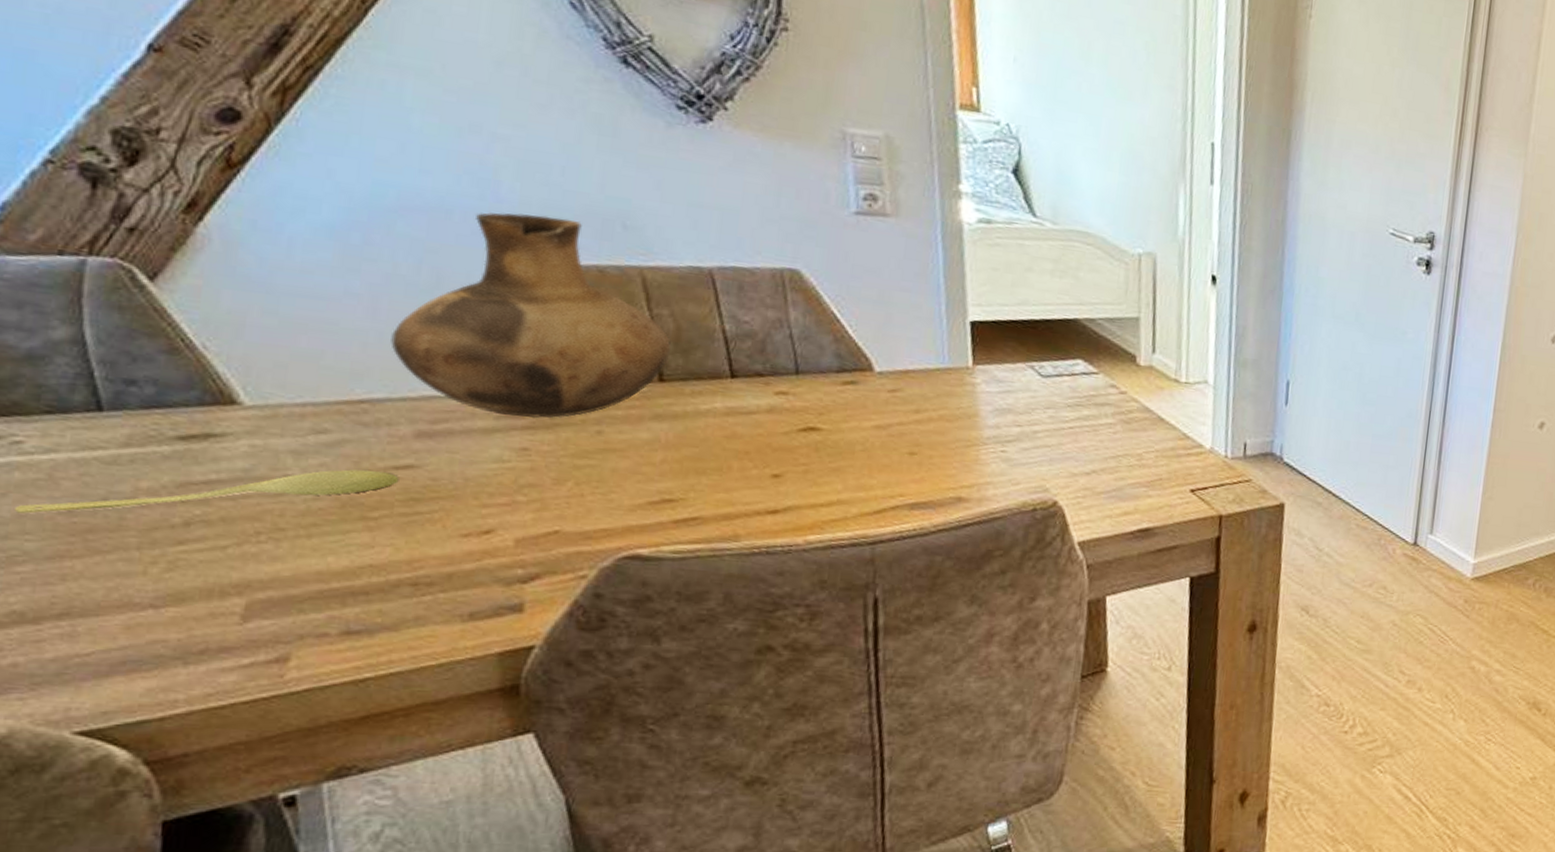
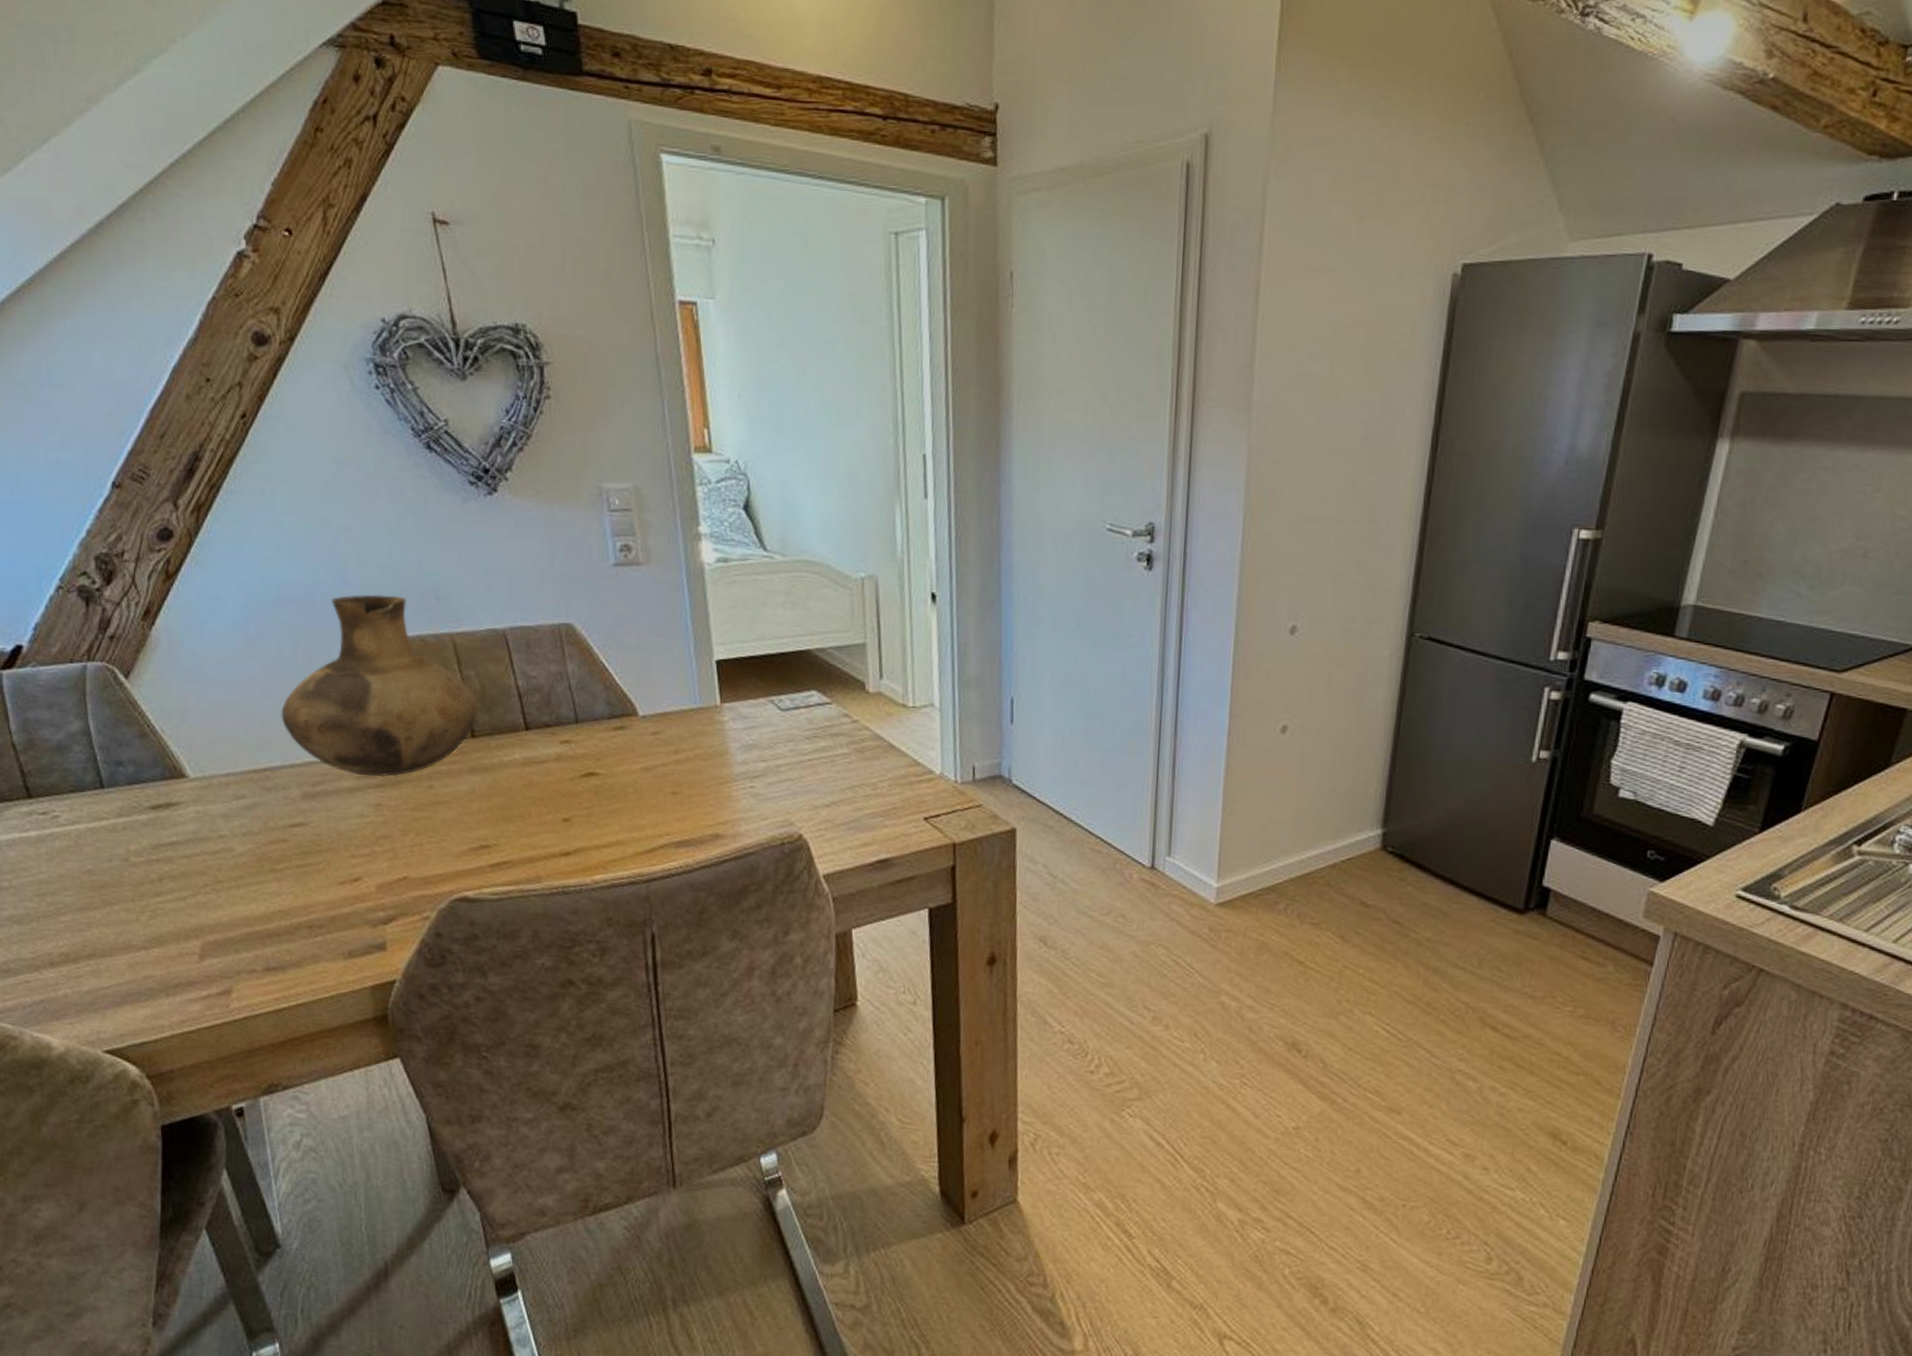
spoon: present [15,469,399,514] -> none [58,828,294,874]

